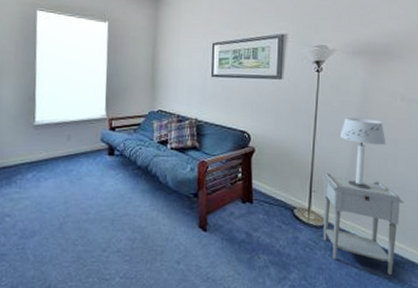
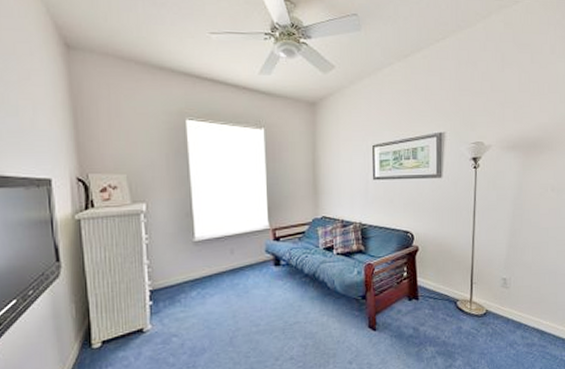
nightstand: present [322,172,404,276] -> none [481,264,555,353]
table lamp: present [339,118,386,190] -> none [497,210,539,278]

